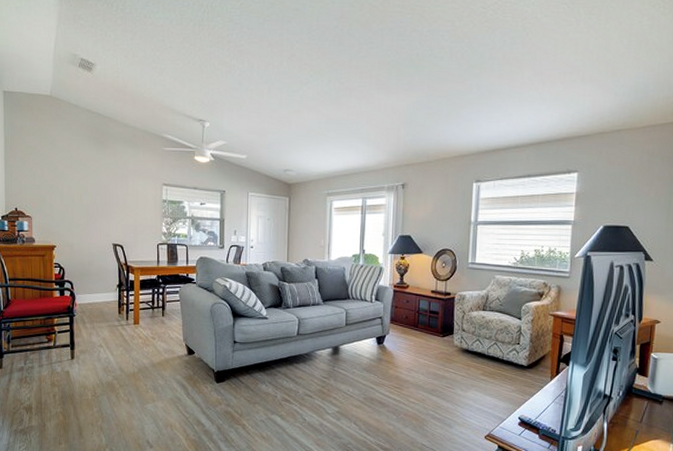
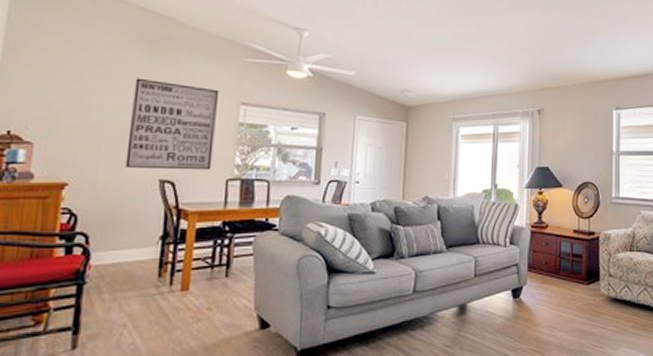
wall art: none [89,166,147,237] -> present [125,78,220,171]

